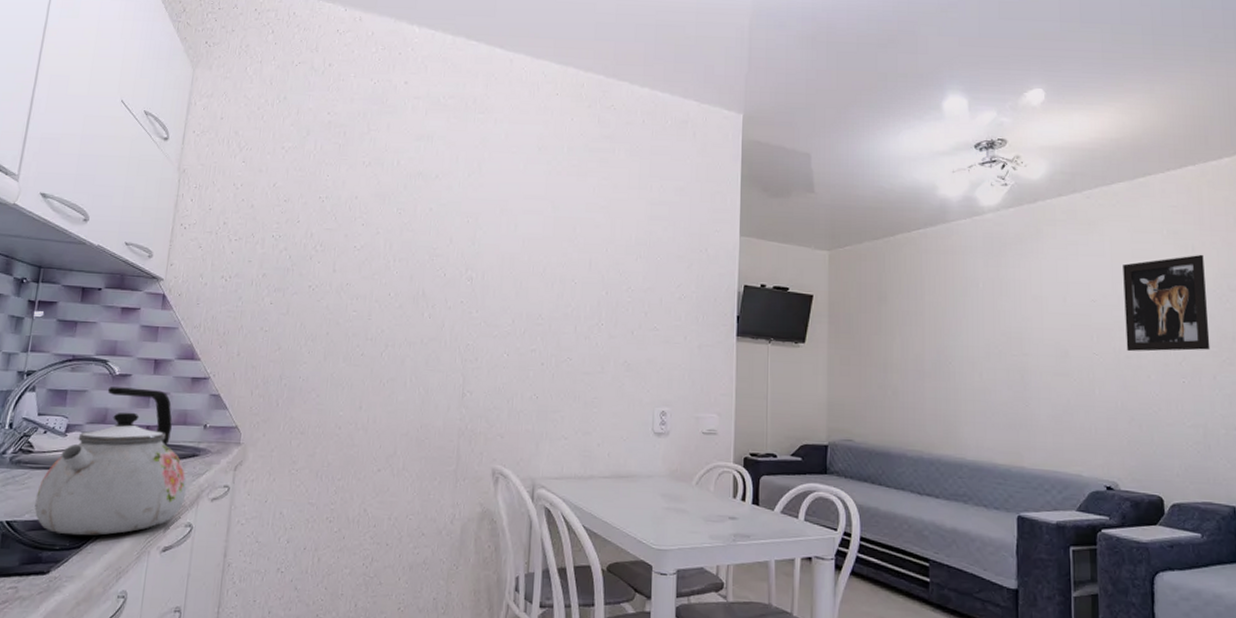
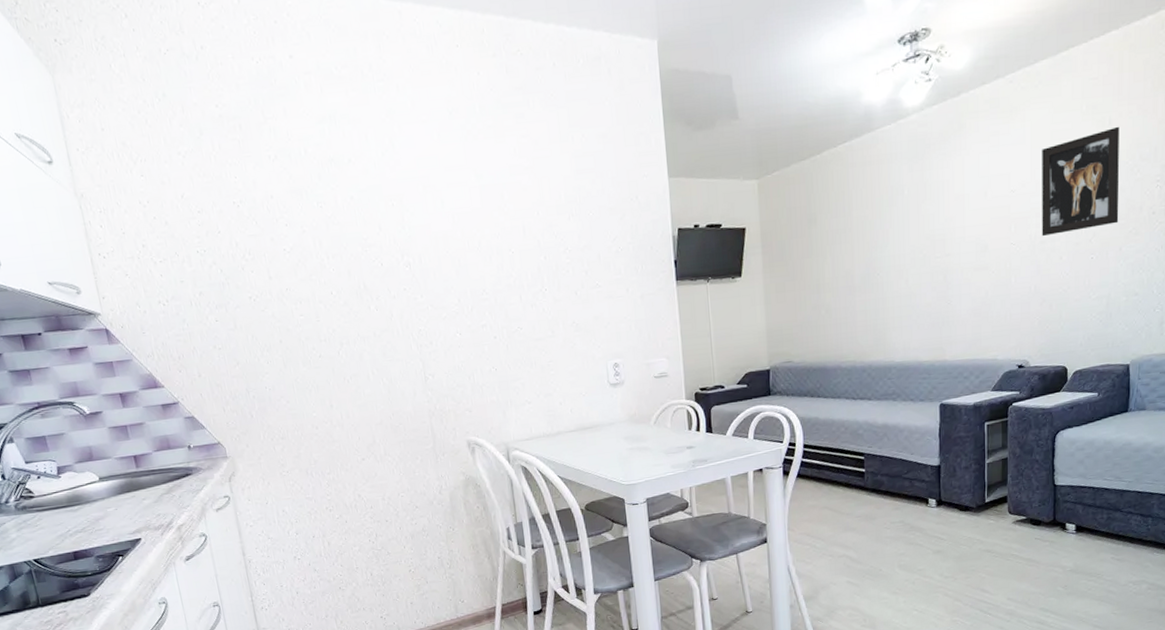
kettle: present [34,387,187,536] -> none [52,421,192,562]

